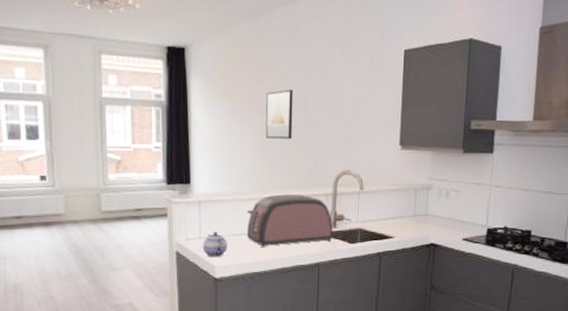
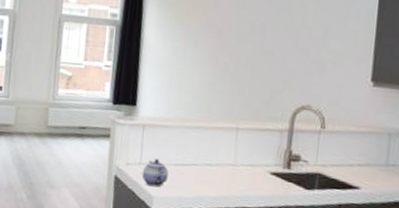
toaster: present [246,193,333,248] -> none [189,125,287,184]
wall art: present [265,89,294,139] -> none [218,14,252,67]

